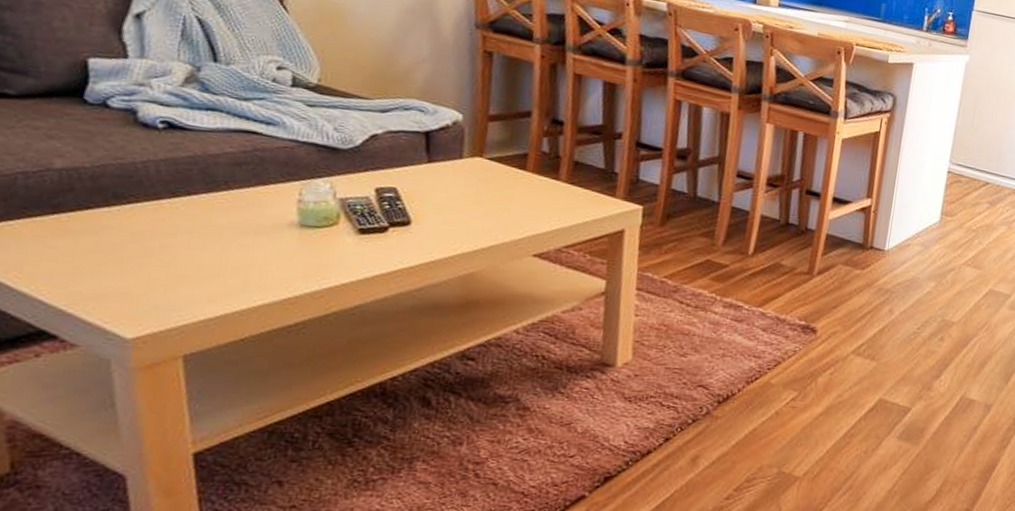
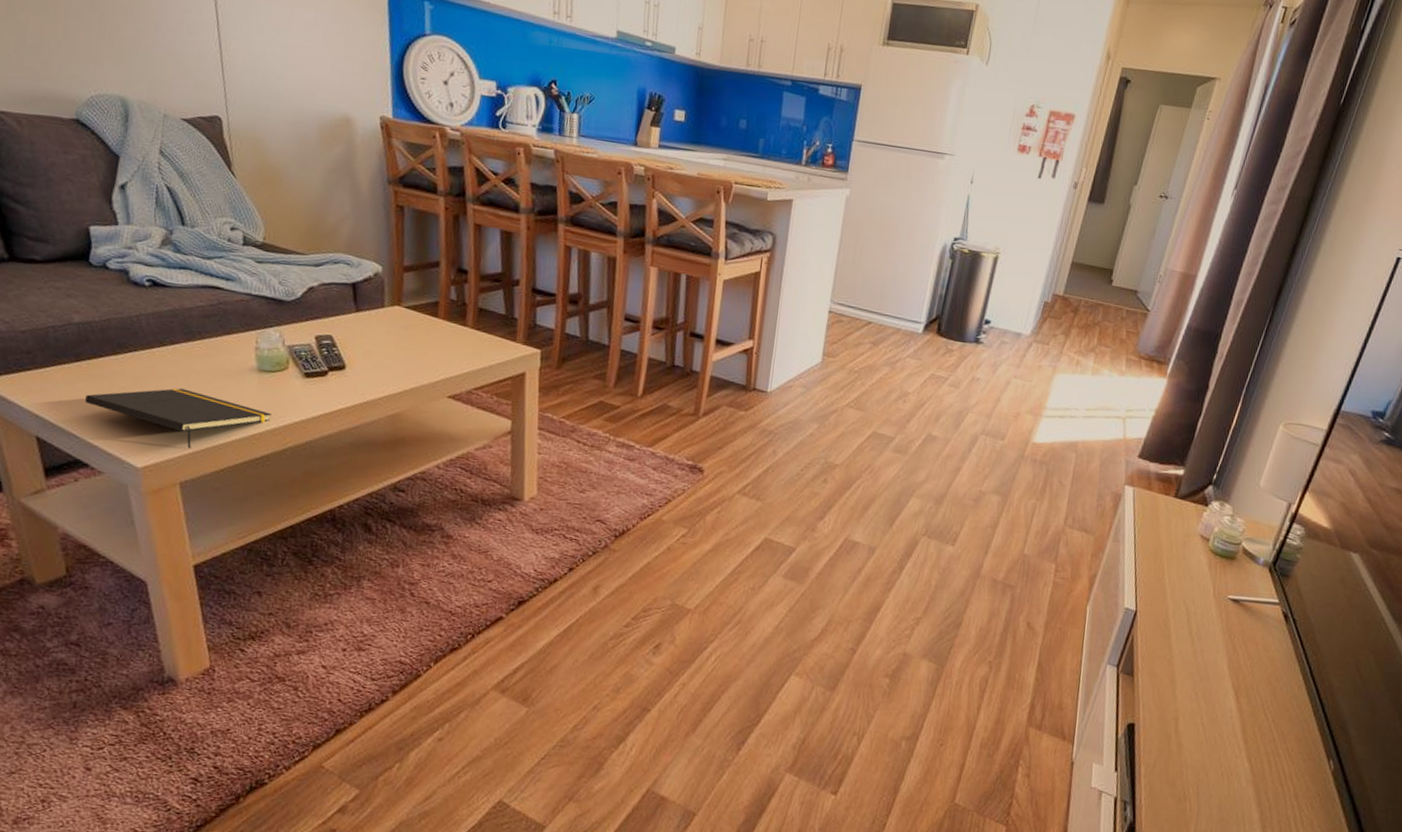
notepad: none [59,245,313,316] -> present [84,388,271,449]

